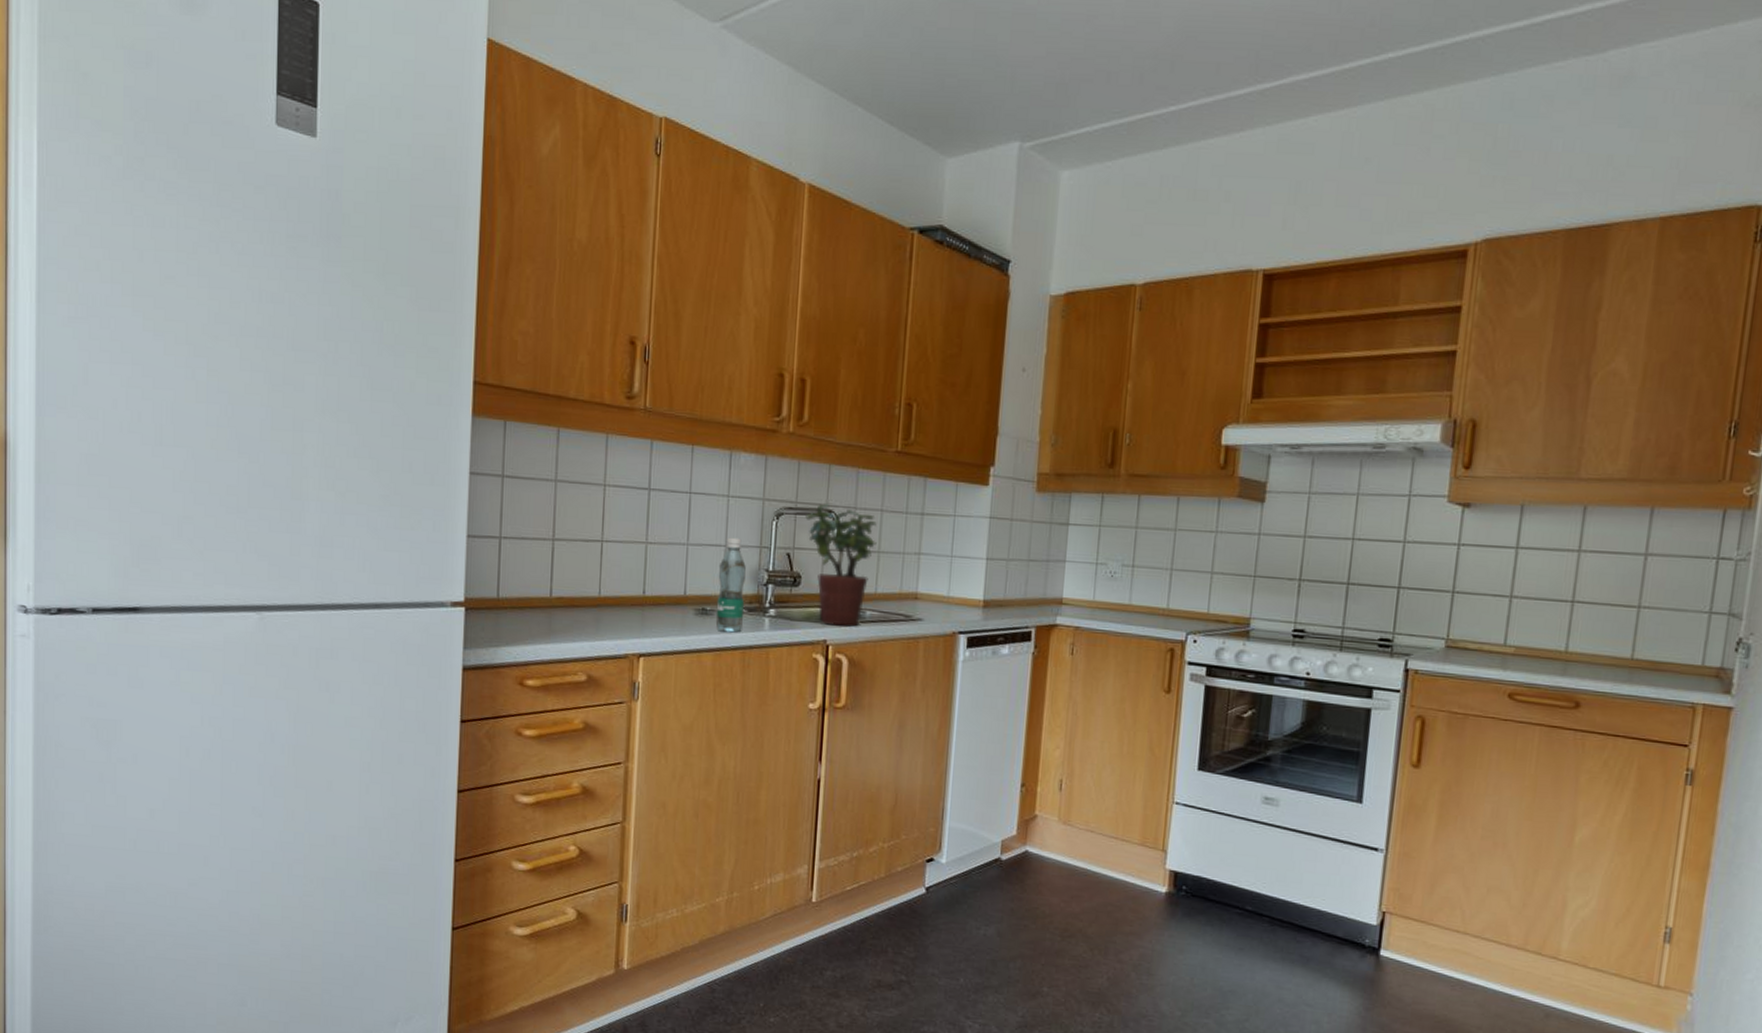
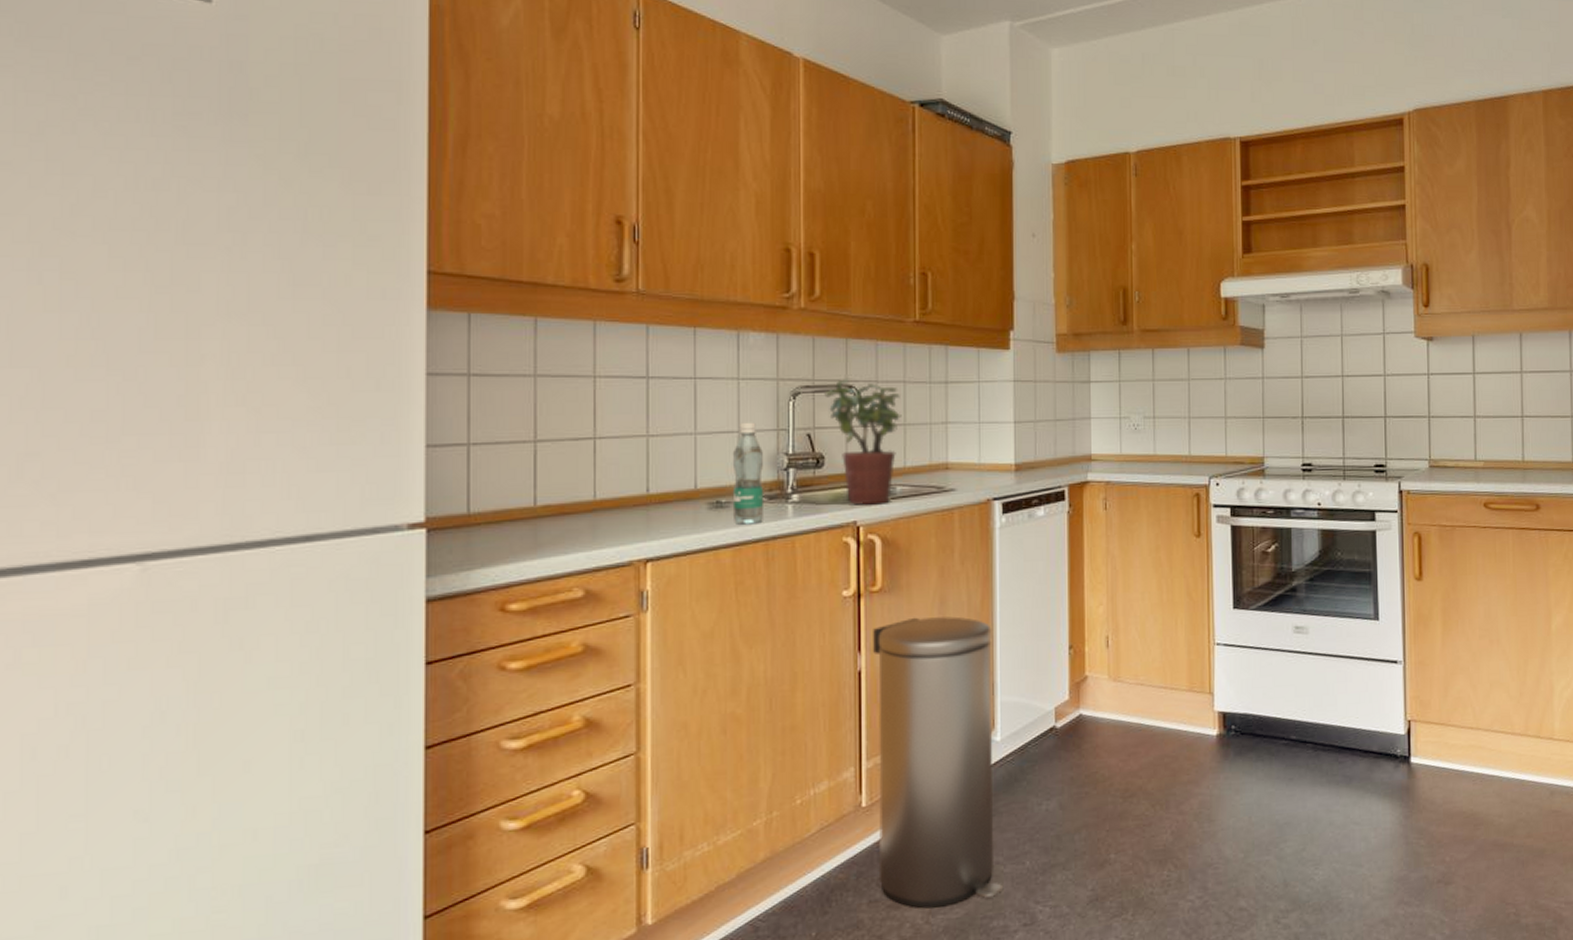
pedal bin: none [822,736,947,1005] -> present [873,616,1002,909]

